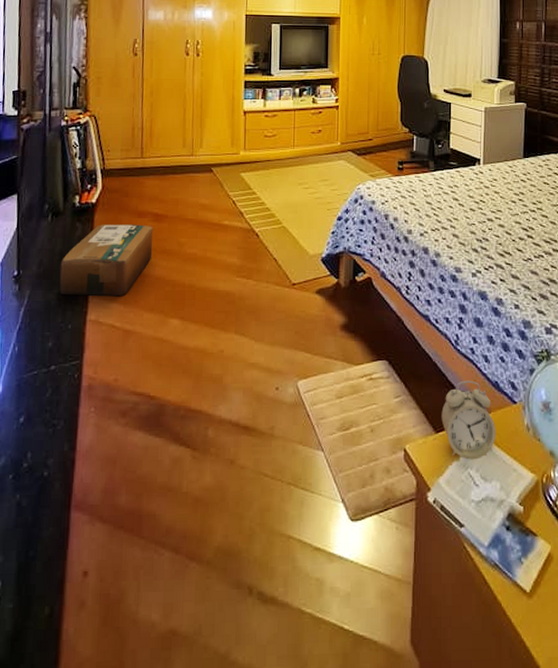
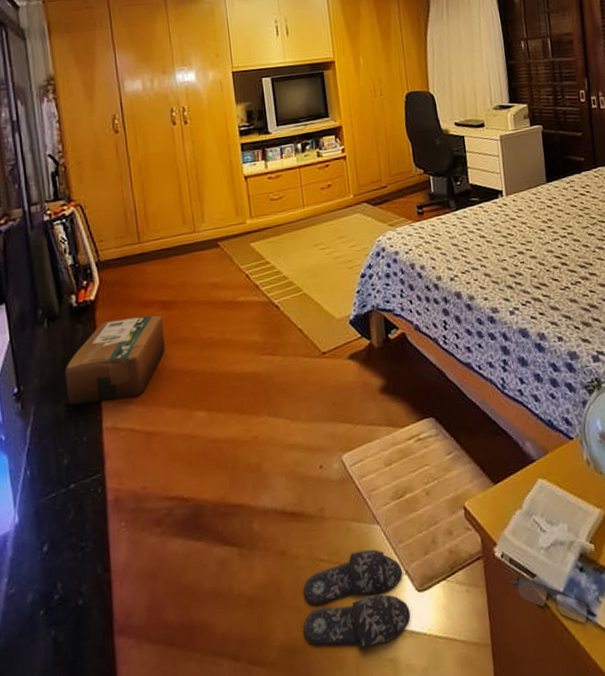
slippers: none [241,473,341,564] -> present [303,549,411,648]
glasses: none [438,523,518,579] -> present [510,575,598,623]
alarm clock: present [441,380,496,460] -> none [496,423,557,507]

